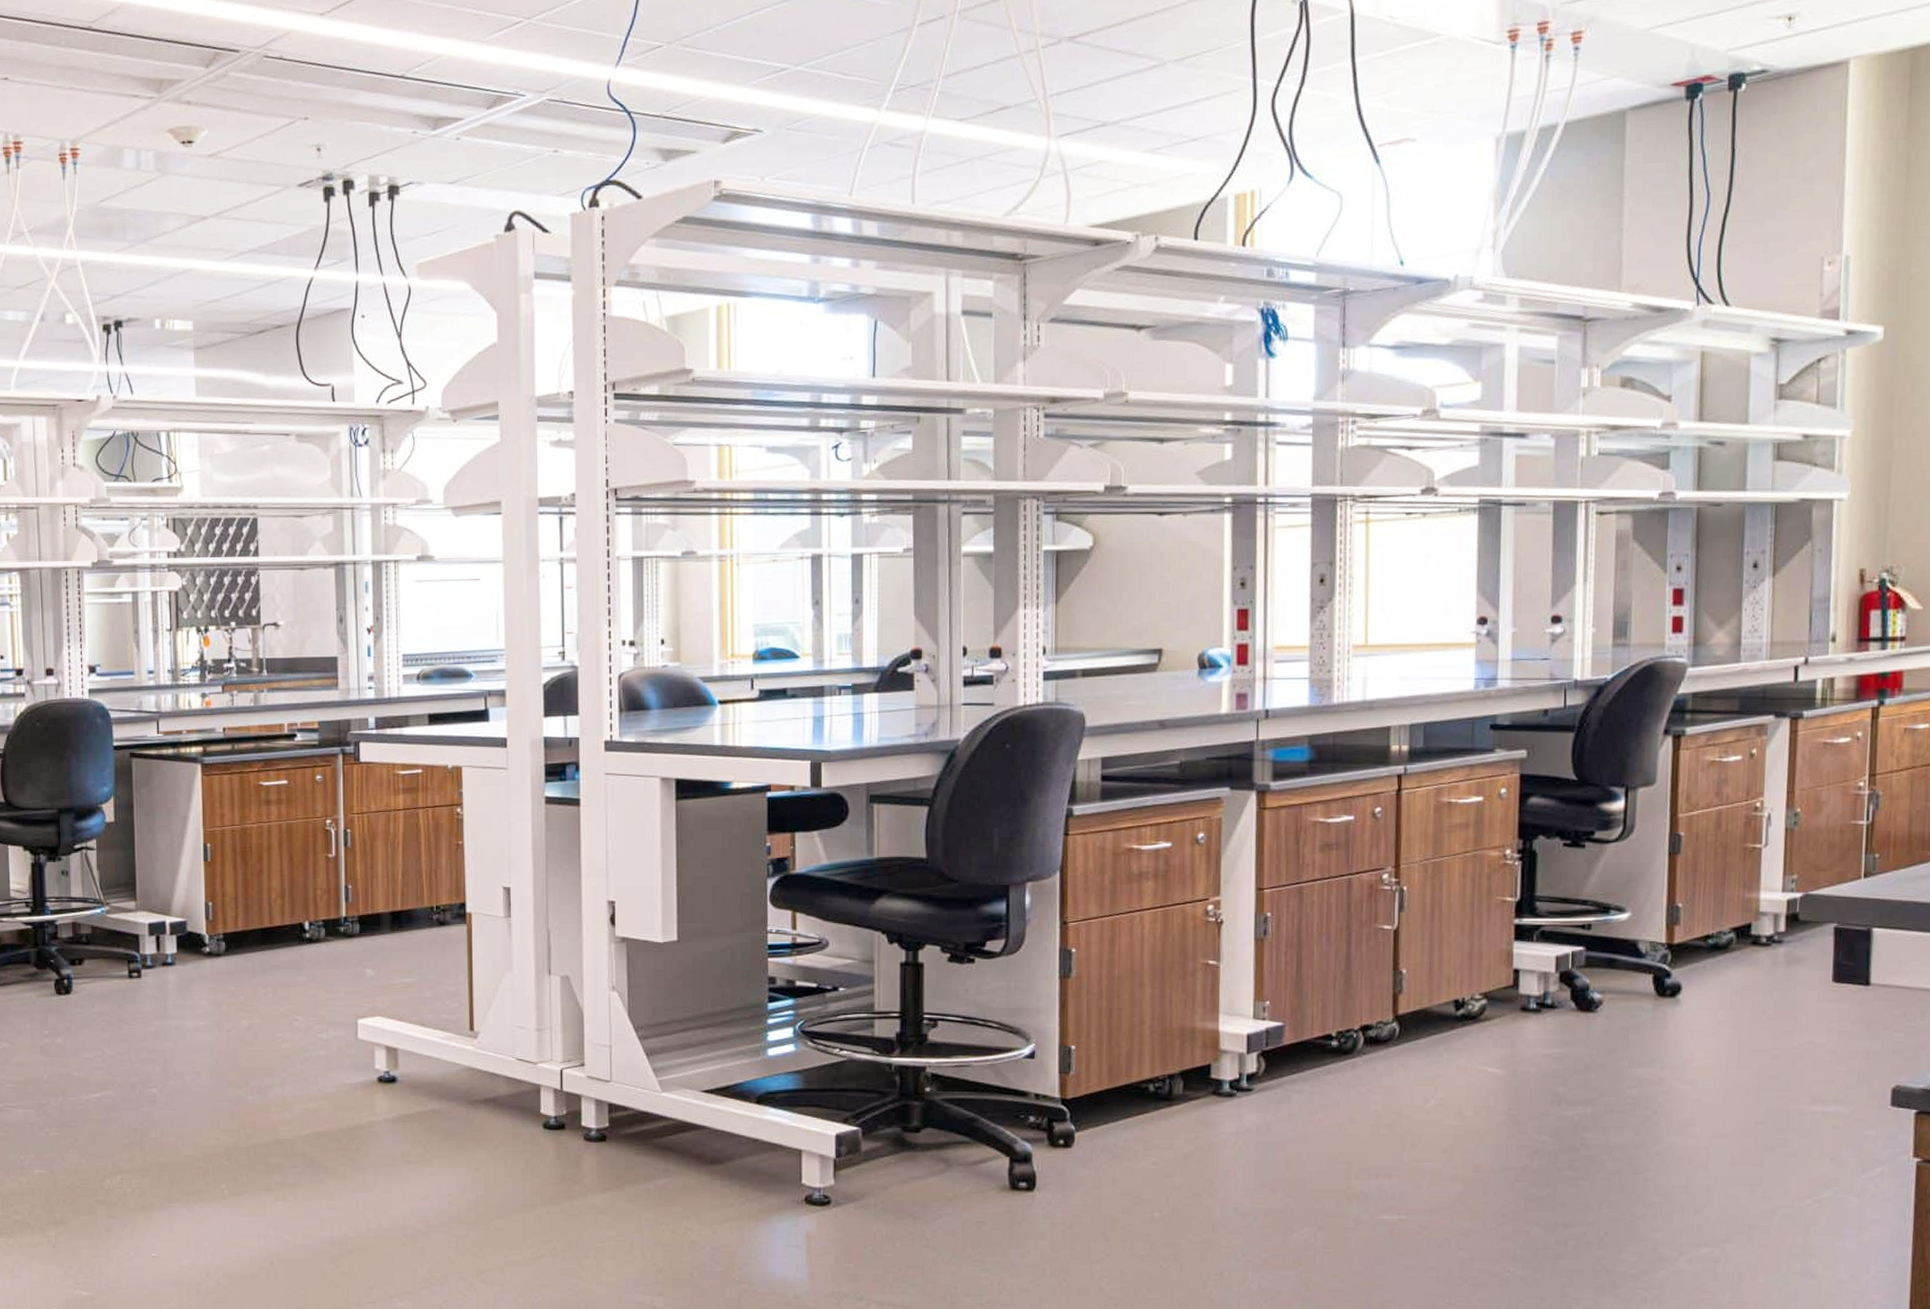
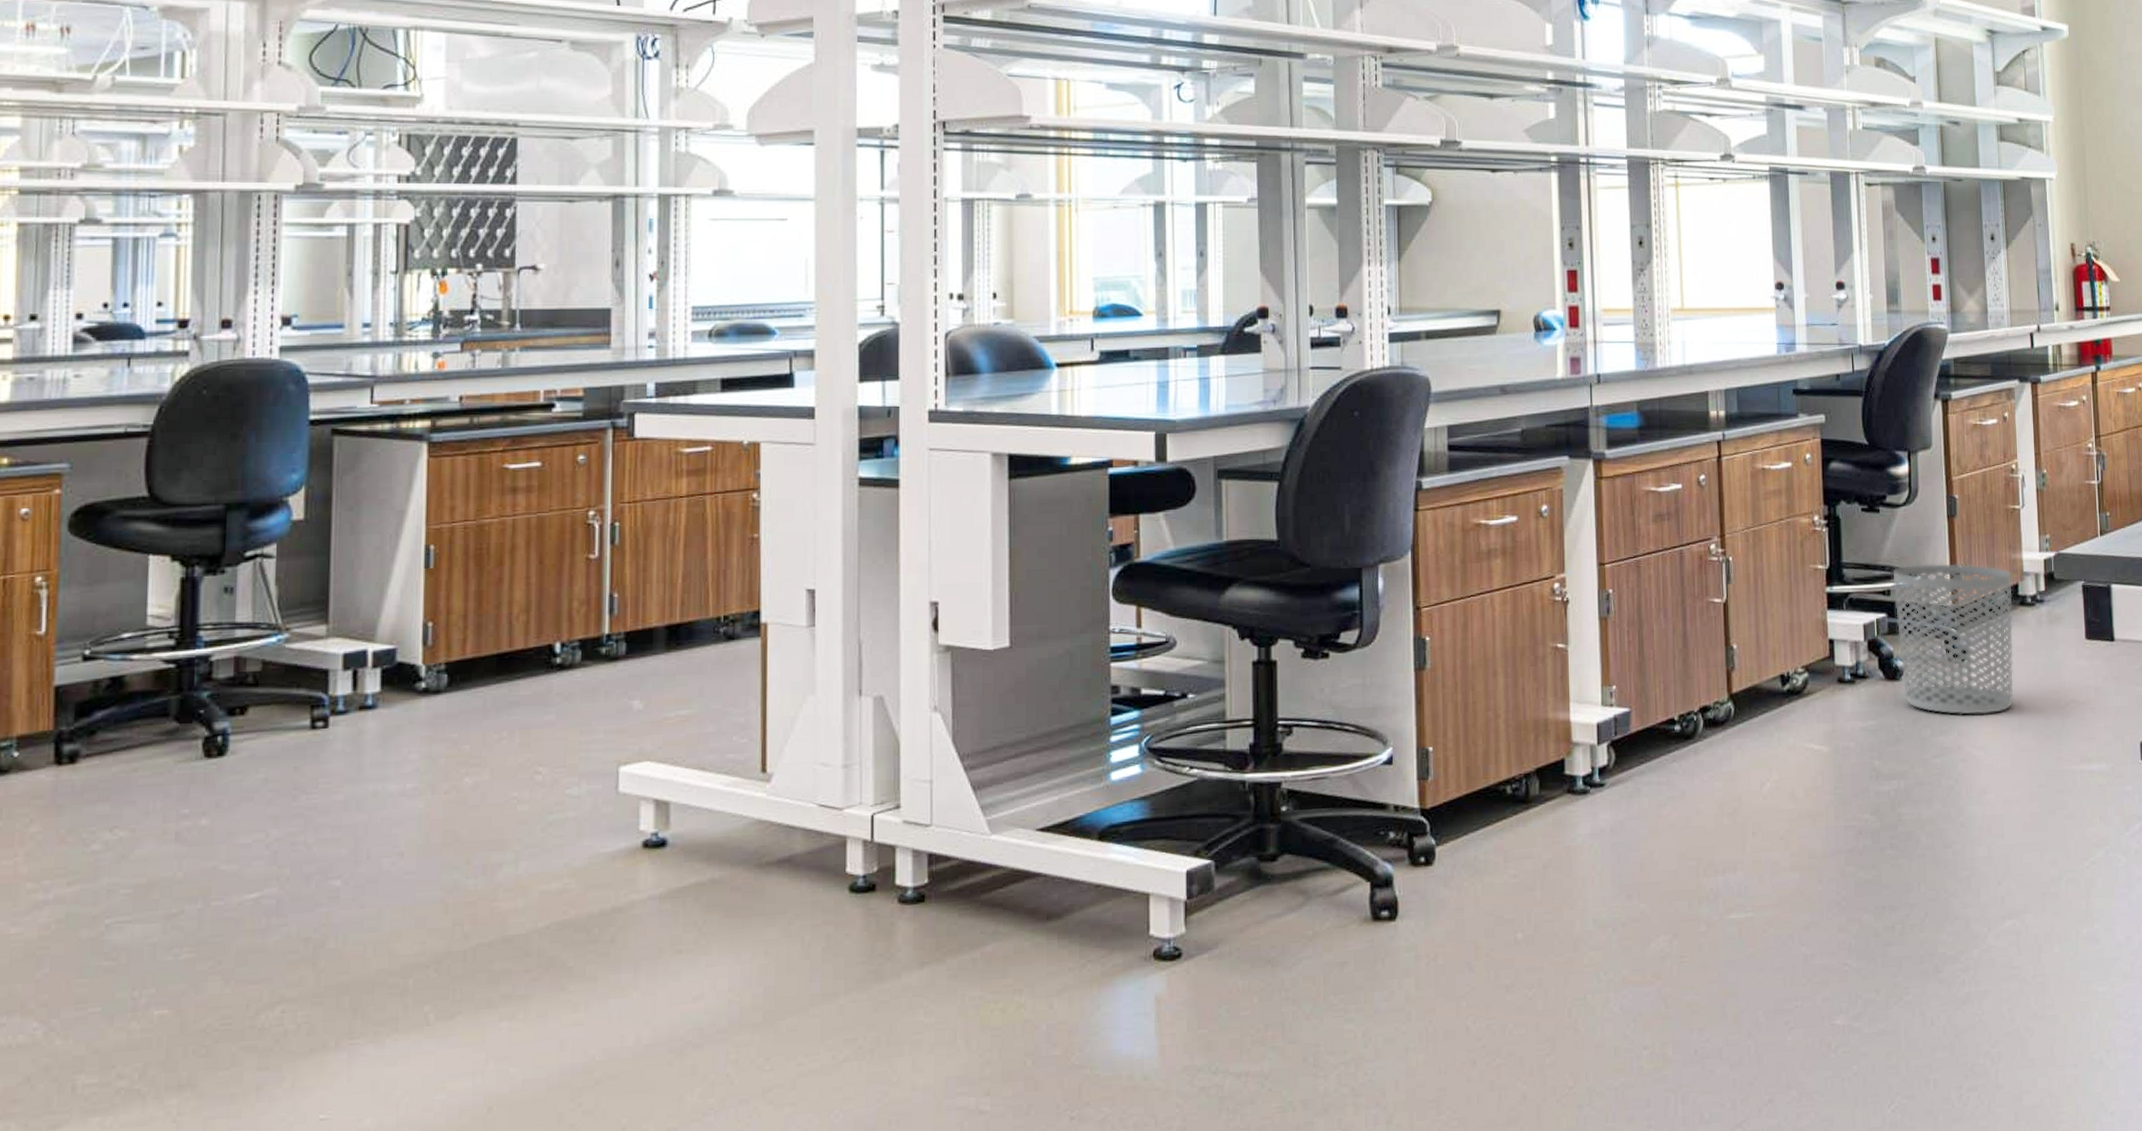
waste bin: none [1595,901,1744,1051] -> present [1892,563,2014,715]

